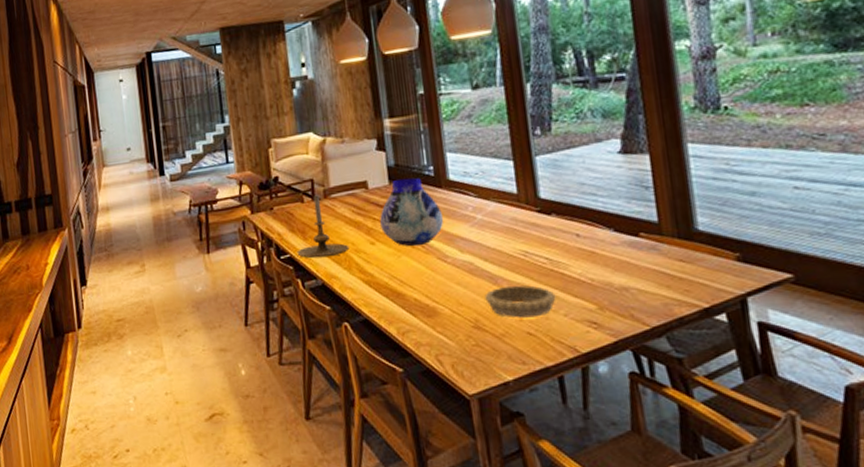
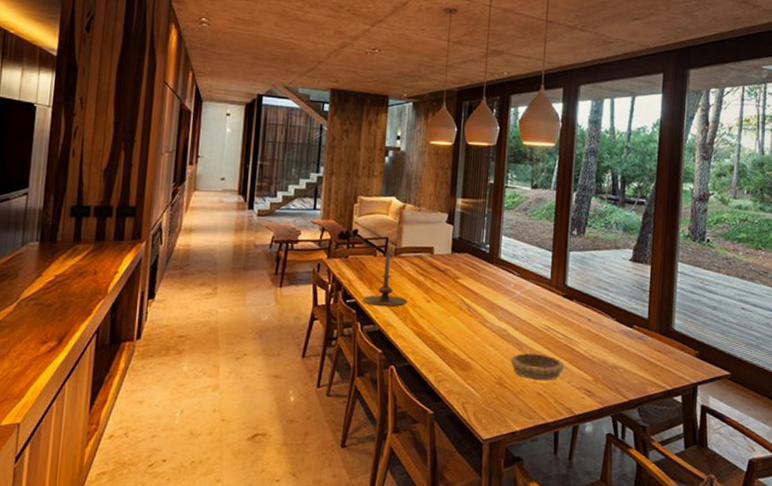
vase: present [380,178,444,246] -> none [438,250,490,309]

